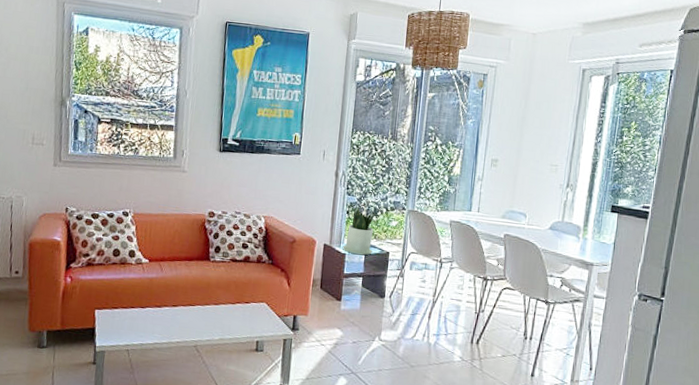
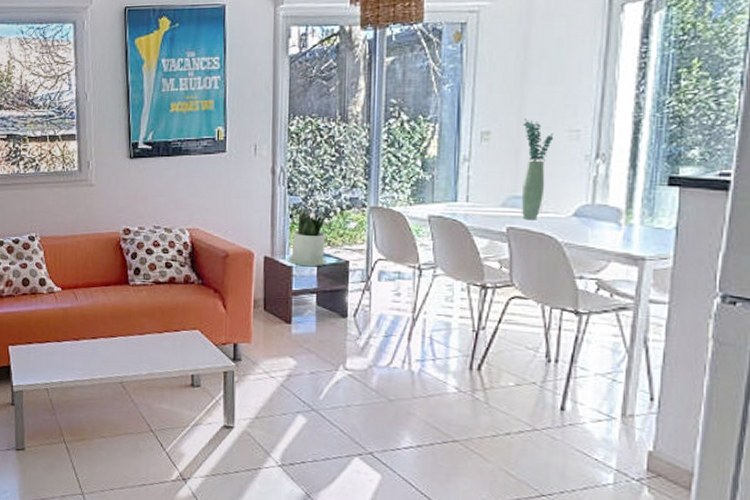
vase: none [515,152,541,230] -> present [521,119,554,220]

